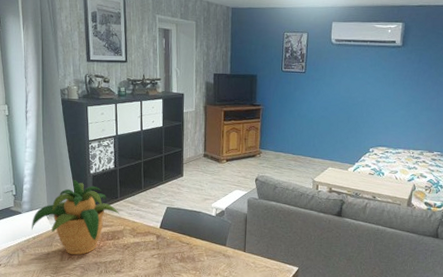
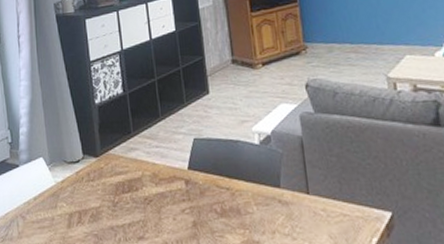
potted plant: present [32,179,120,255] -> none [31,114,136,217]

